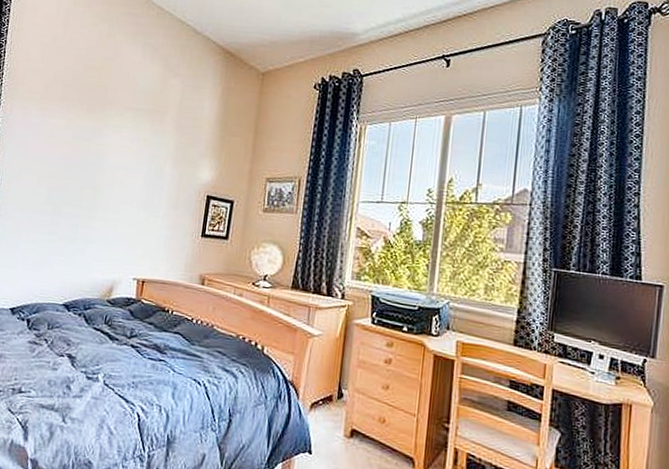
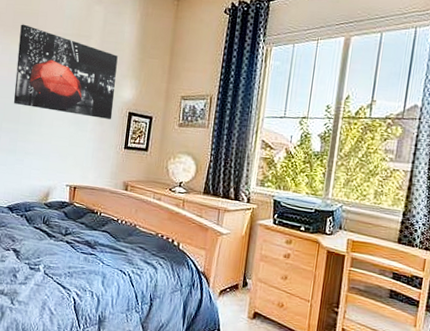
wall art: none [76,98,196,204] -> present [13,24,118,120]

